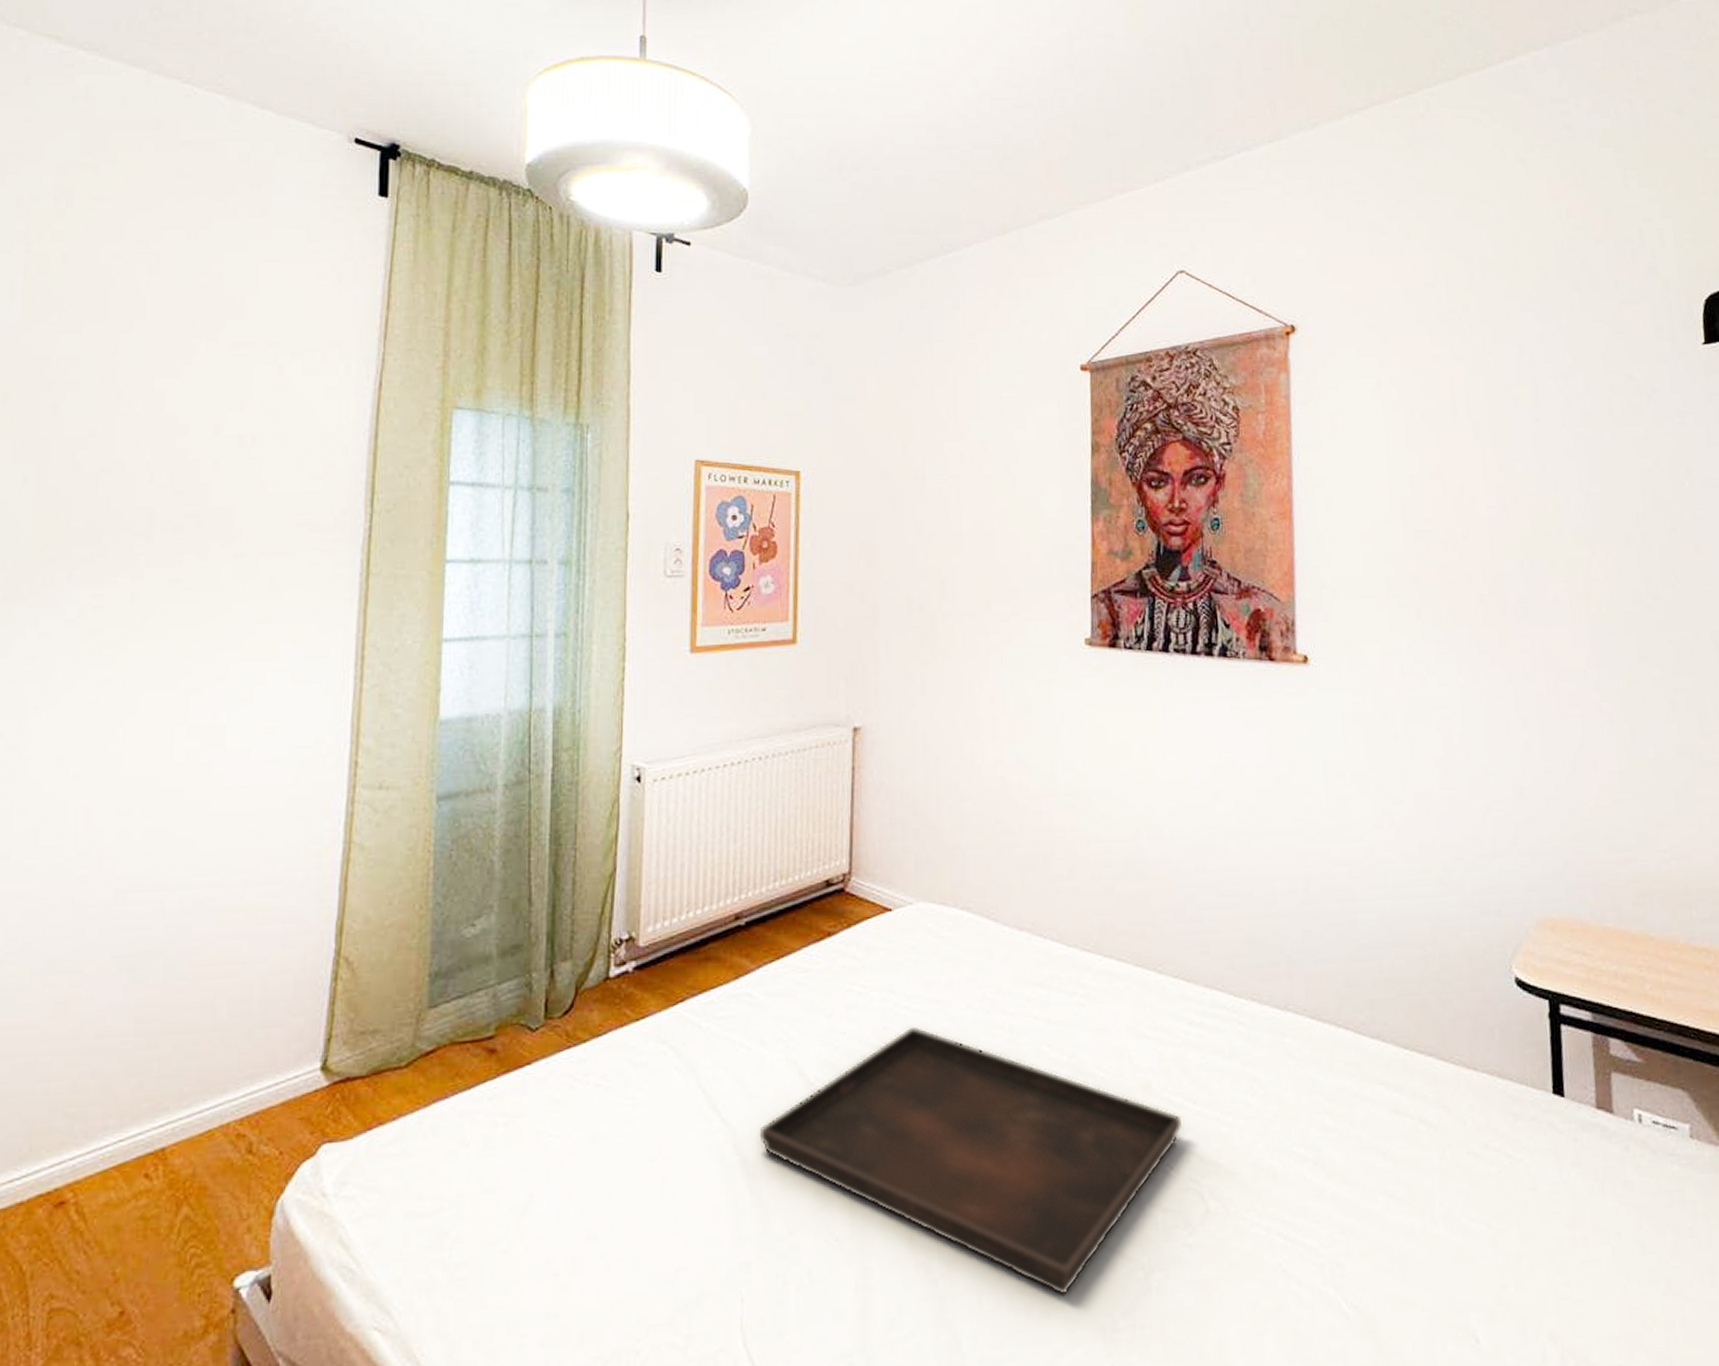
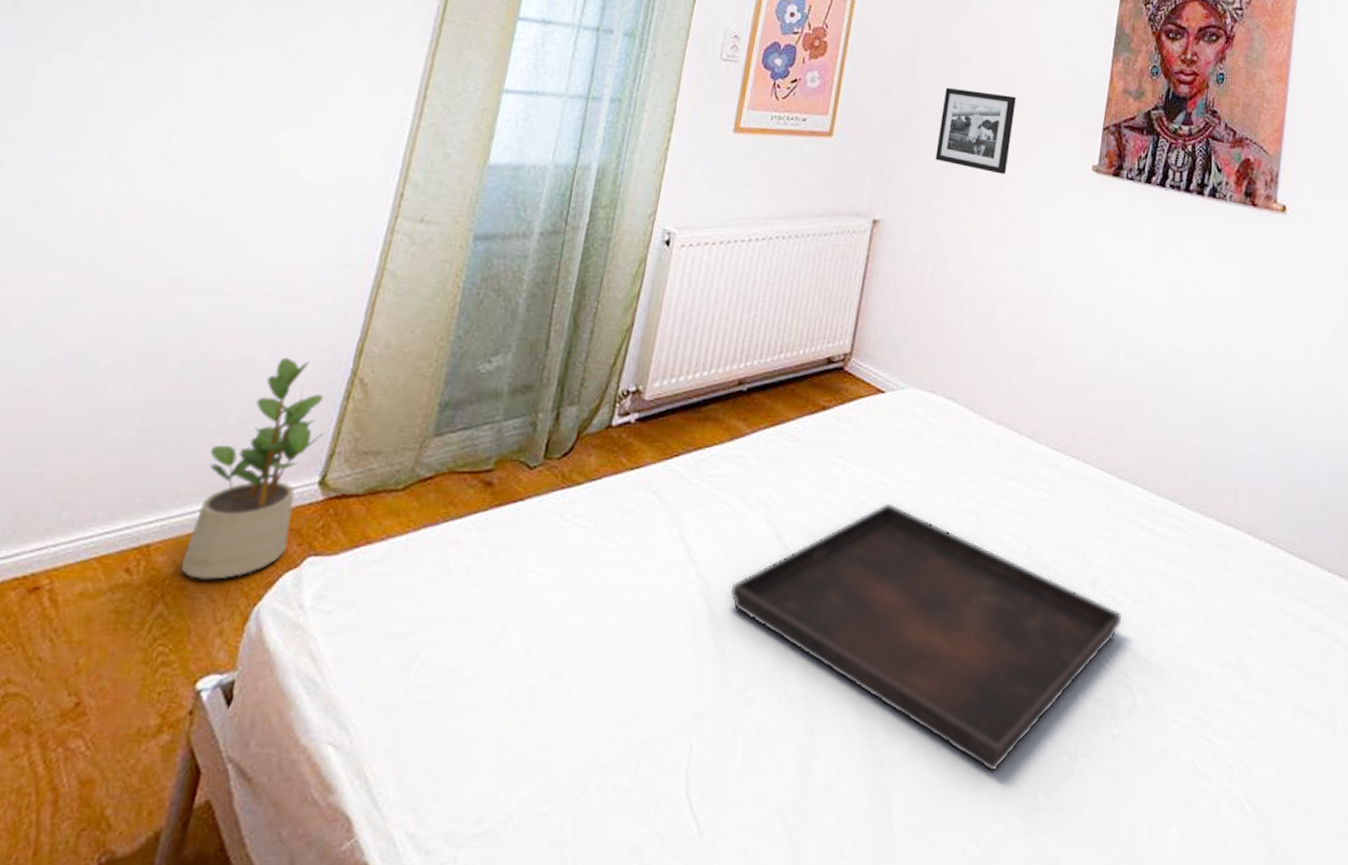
potted plant: none [198,944,318,1178] -> present [180,357,324,580]
picture frame: none [910,573,991,661] -> present [935,87,1016,175]

